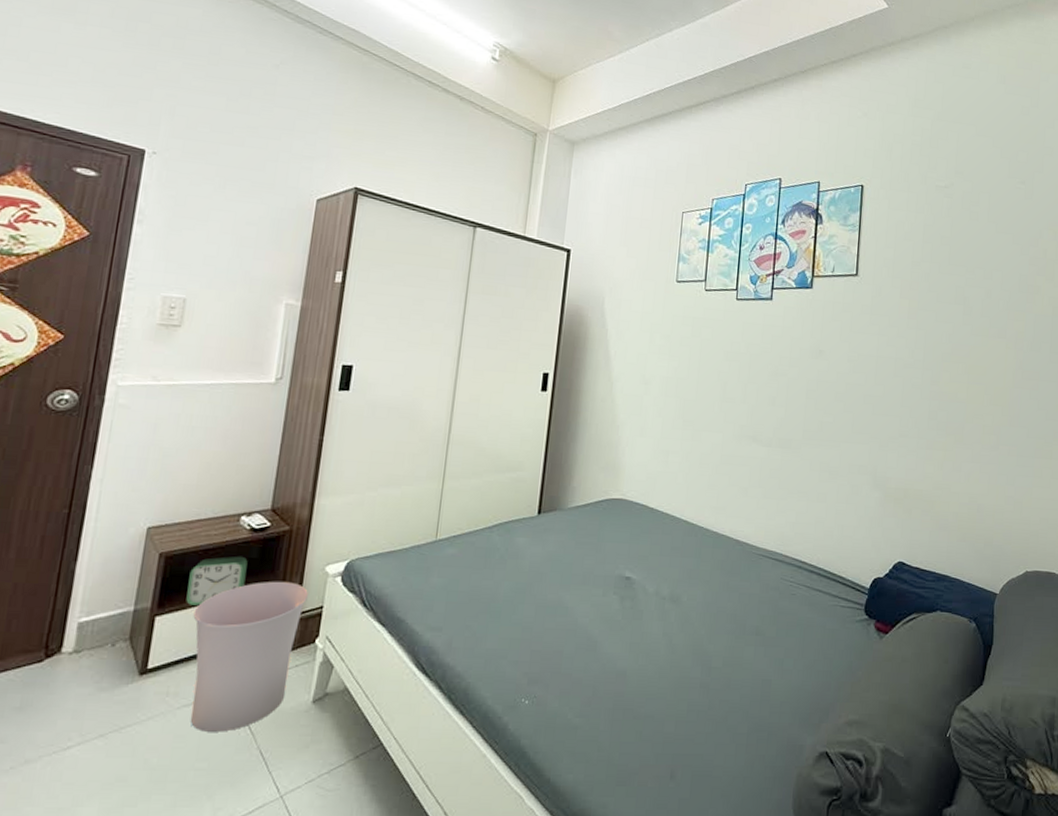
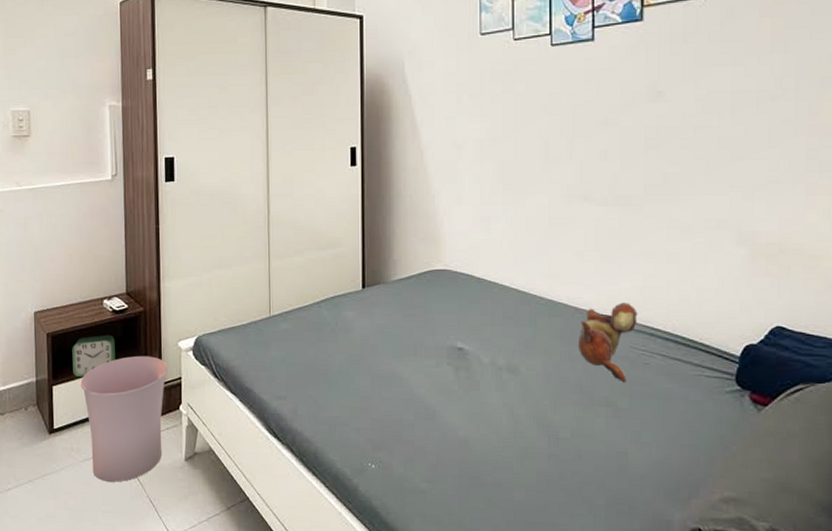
stuffed animal: none [736,536,789,613] -> present [578,302,638,383]

